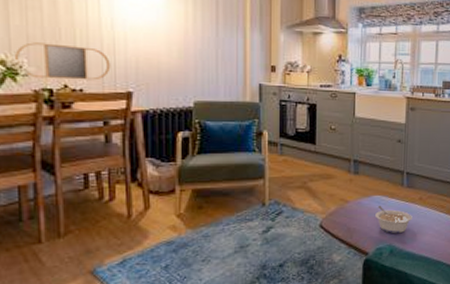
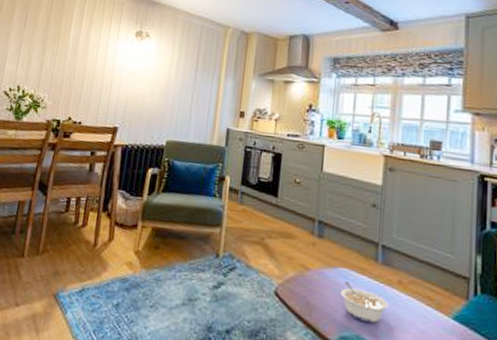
home mirror: present [14,42,111,81] -> none [39,81,106,115]

